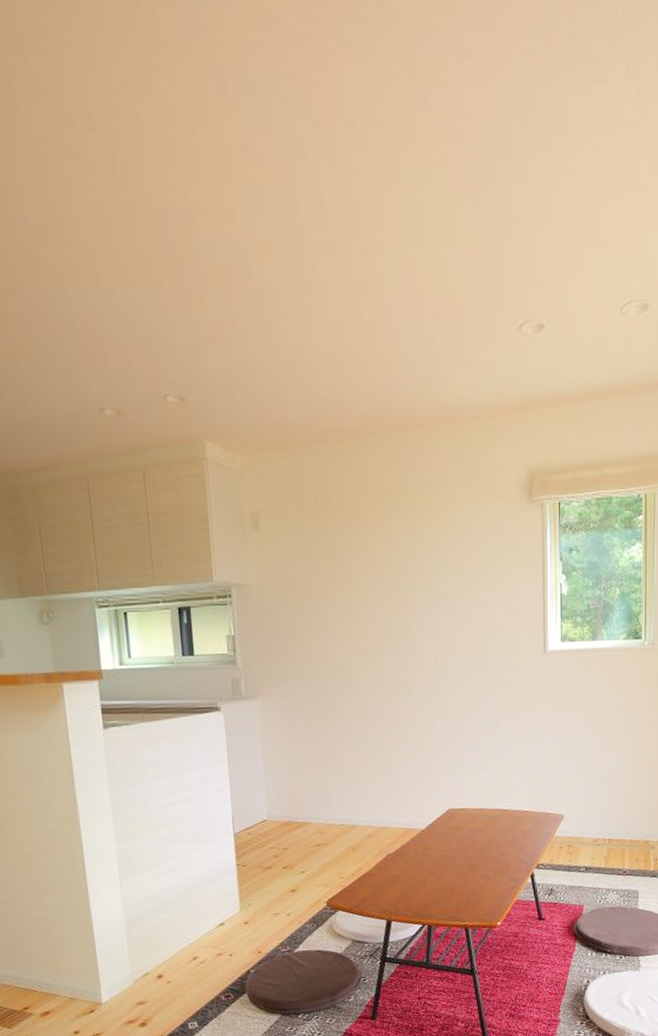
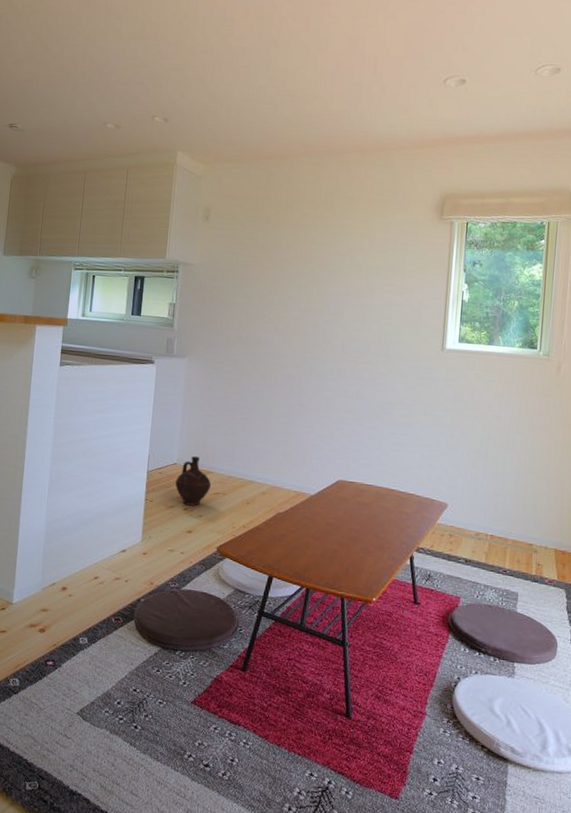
ceramic jug: none [269,809,310,864] -> present [175,456,212,506]

